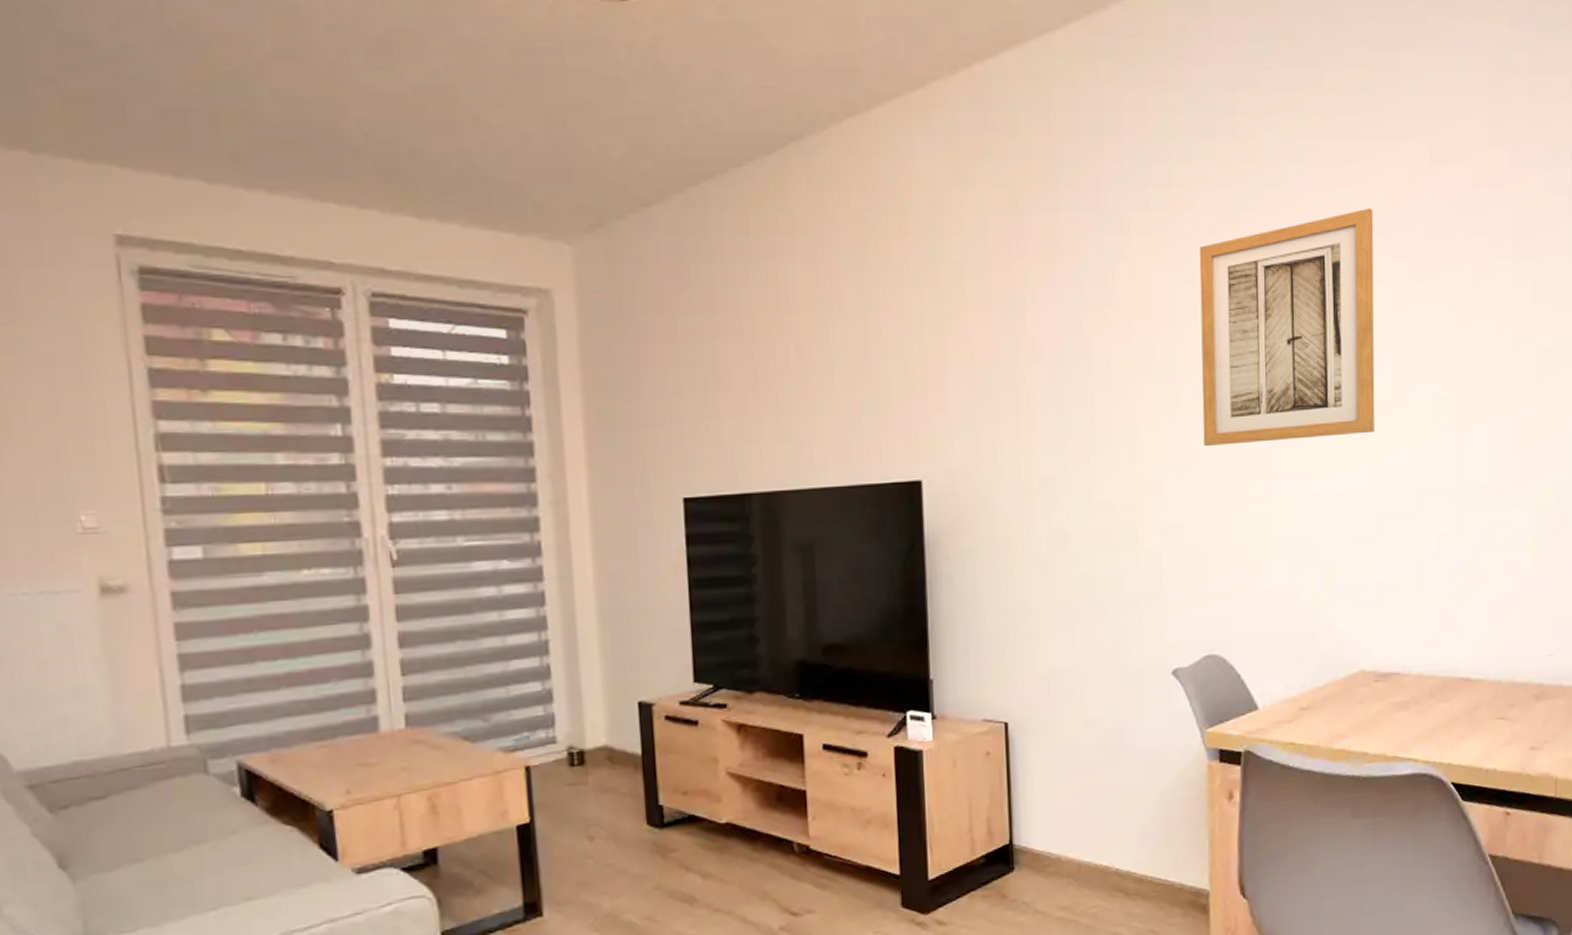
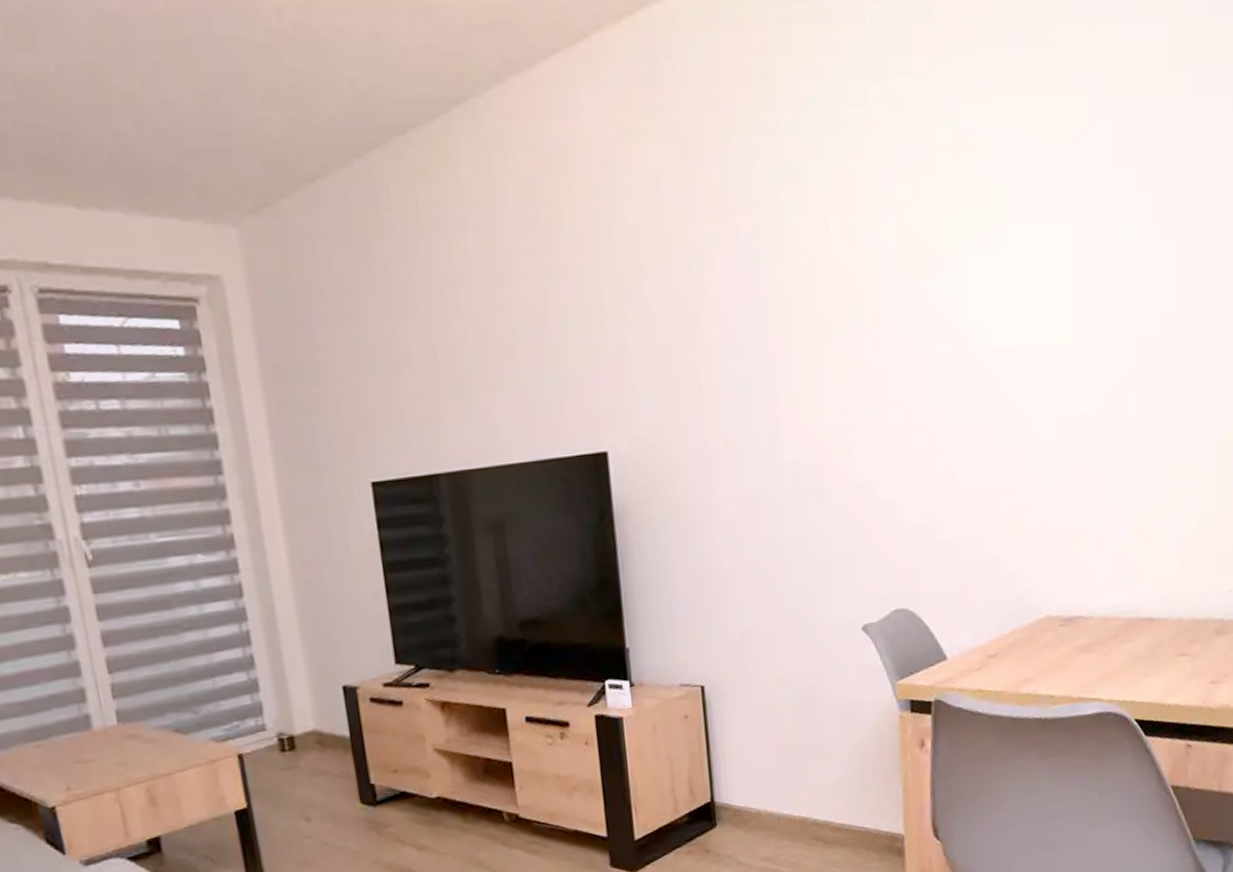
wall art: present [1199,208,1375,446] -> none [876,144,1057,401]

